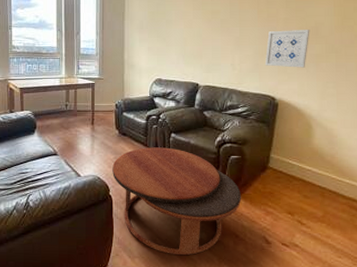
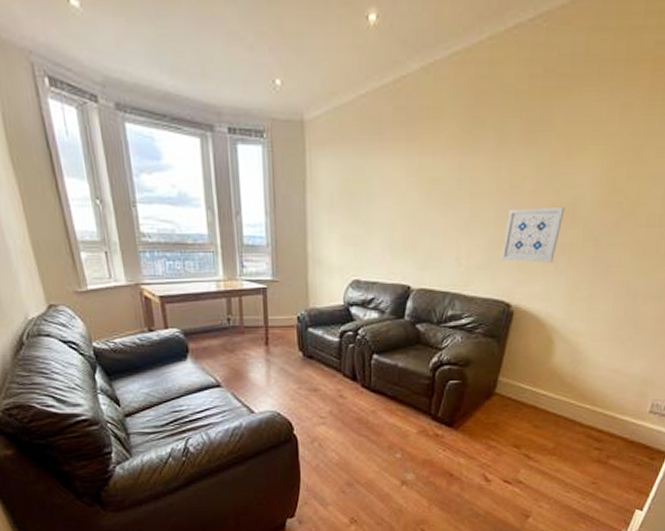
coffee table: present [112,147,241,256] -> none [296,372,459,500]

